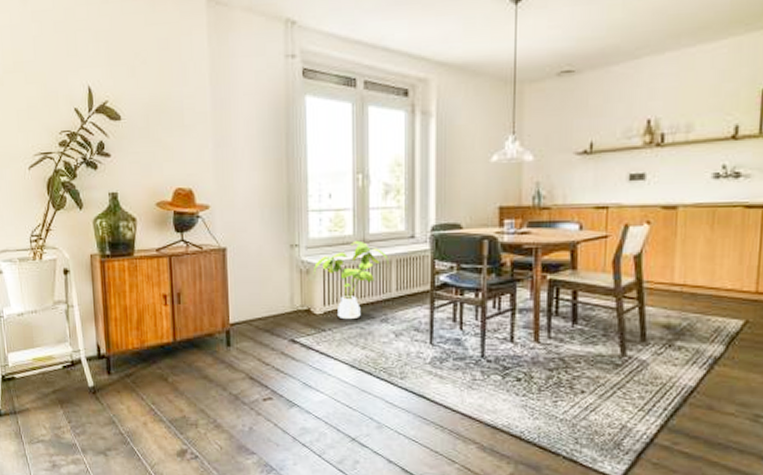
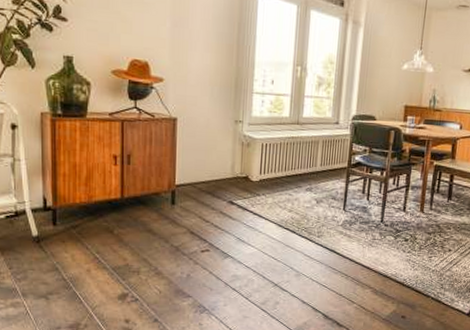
house plant: present [314,240,389,320] -> none [254,122,317,188]

